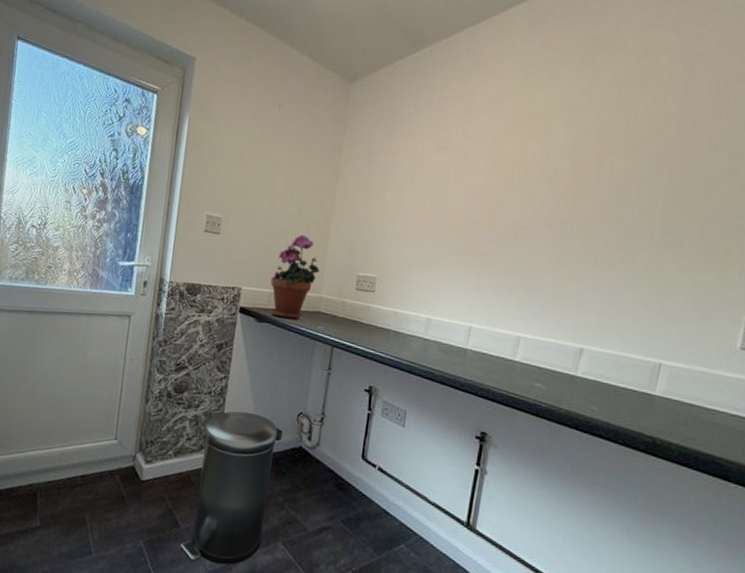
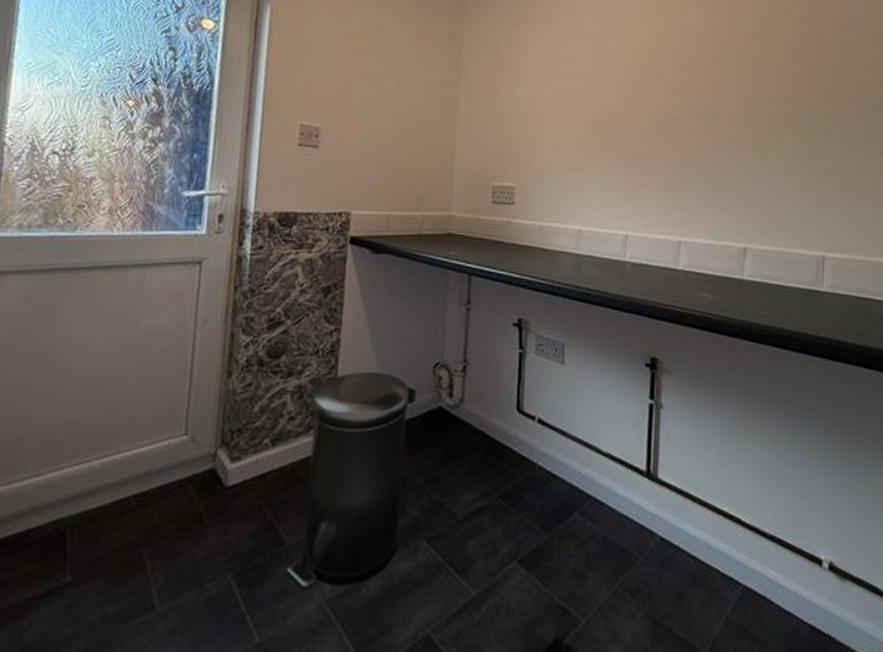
potted plant: present [270,234,320,320] -> none [387,142,448,246]

